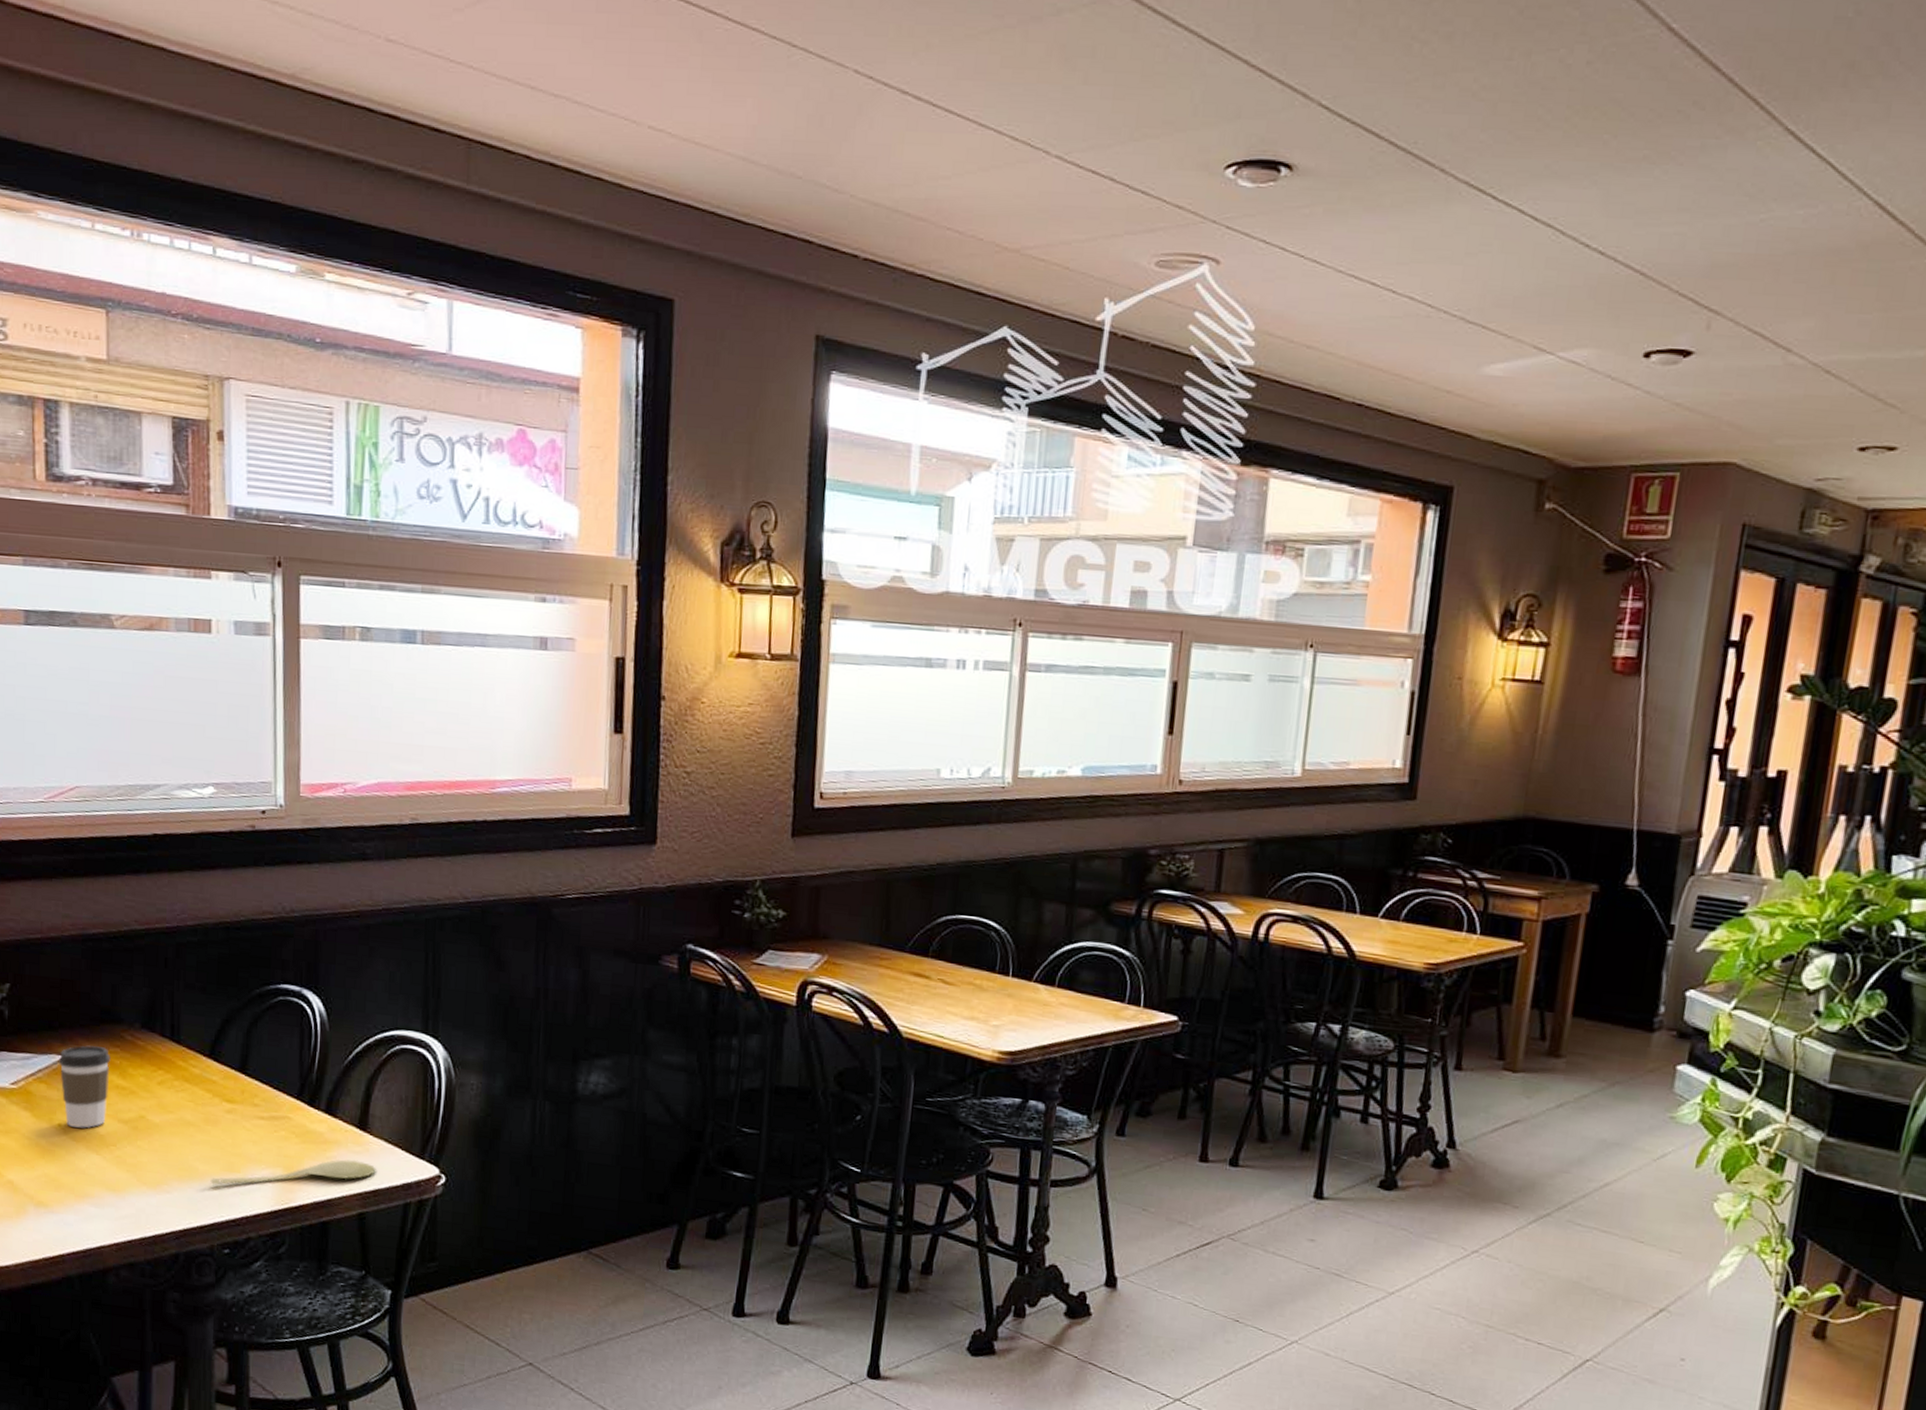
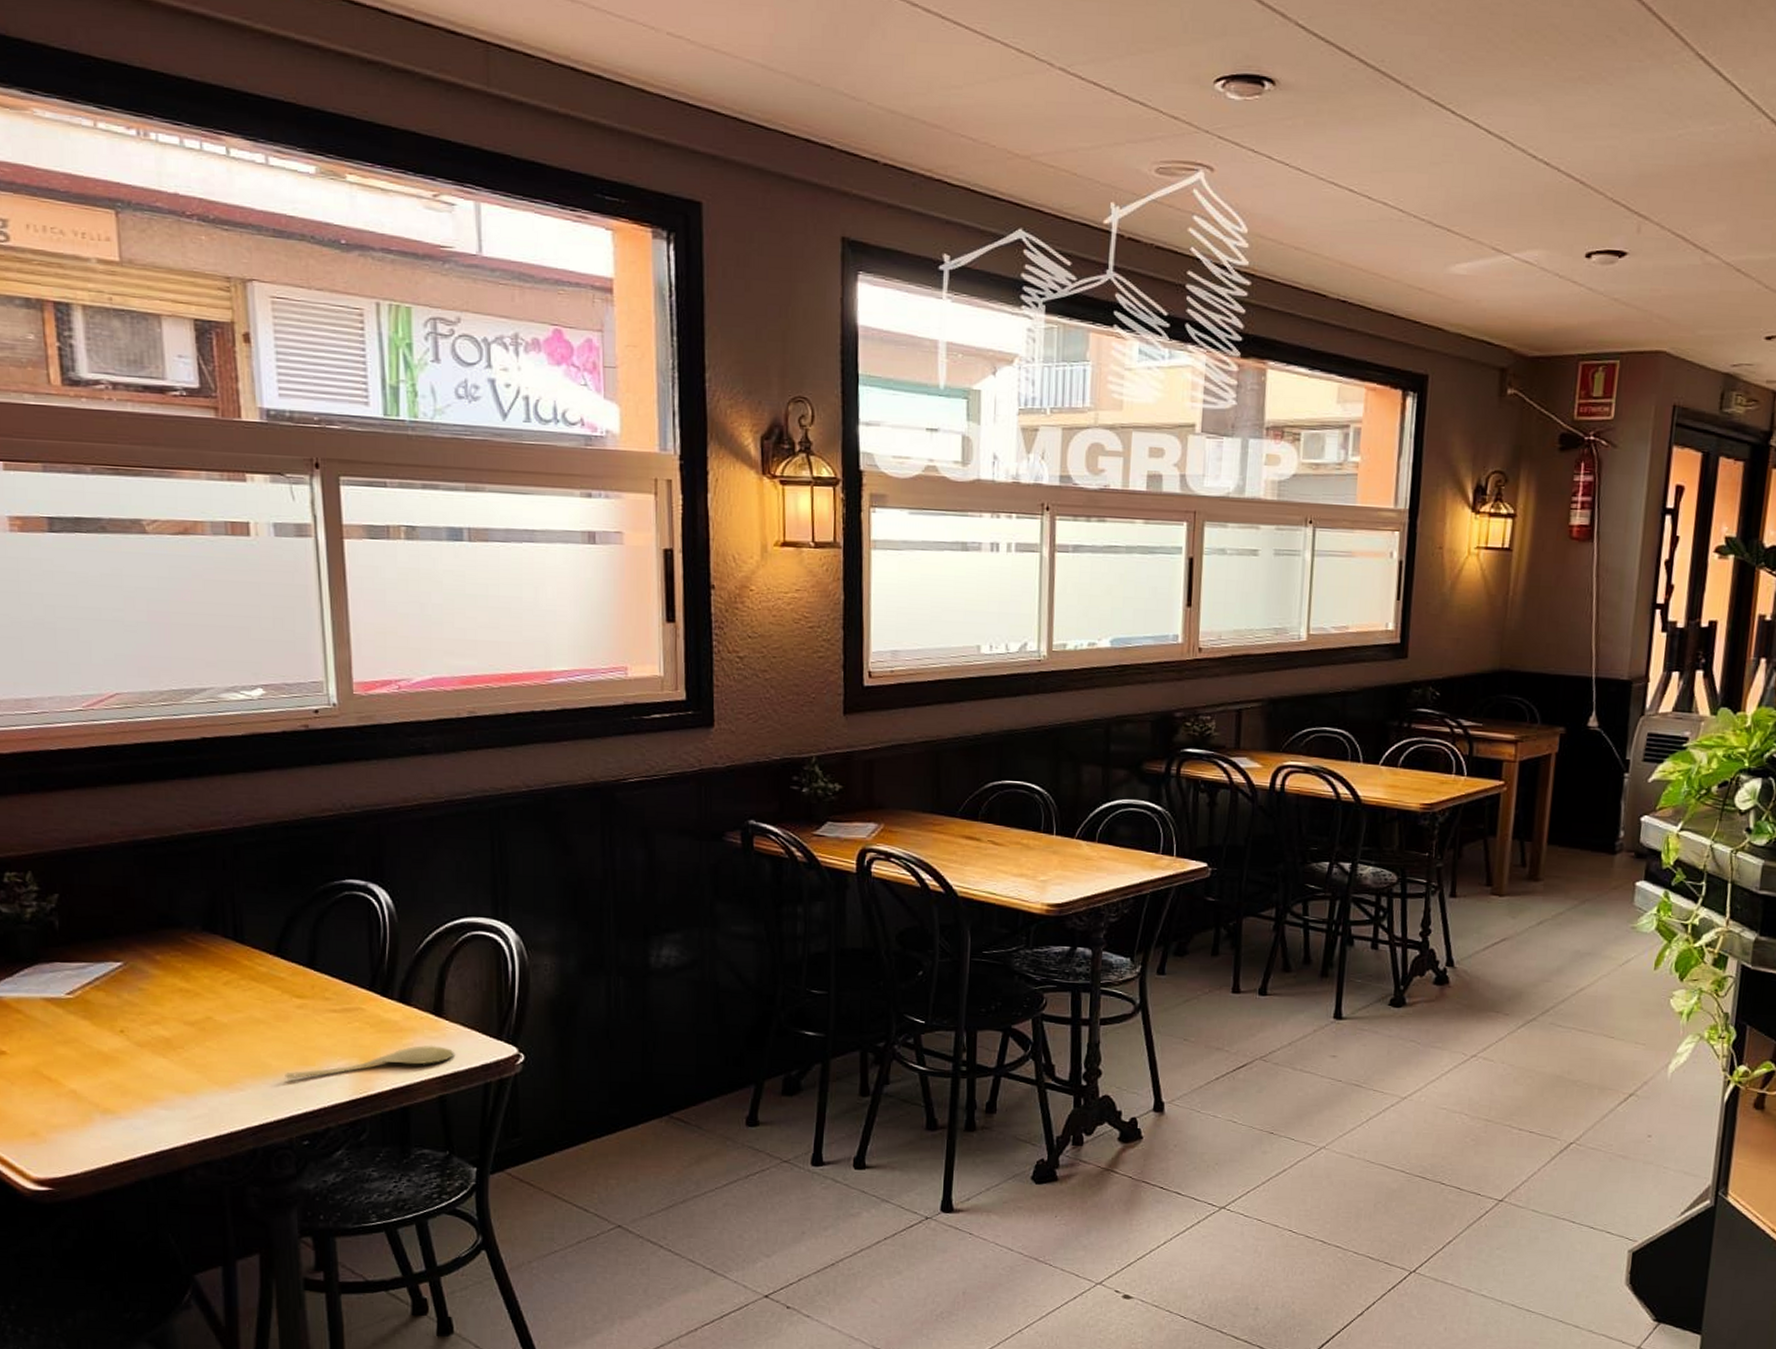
coffee cup: present [59,1045,111,1129] -> none [117,951,172,1033]

